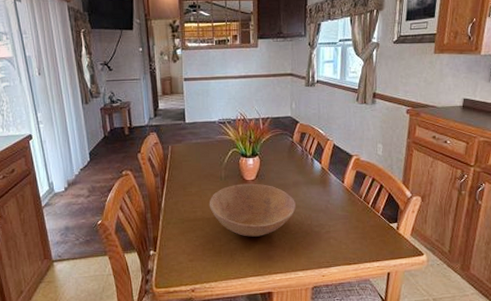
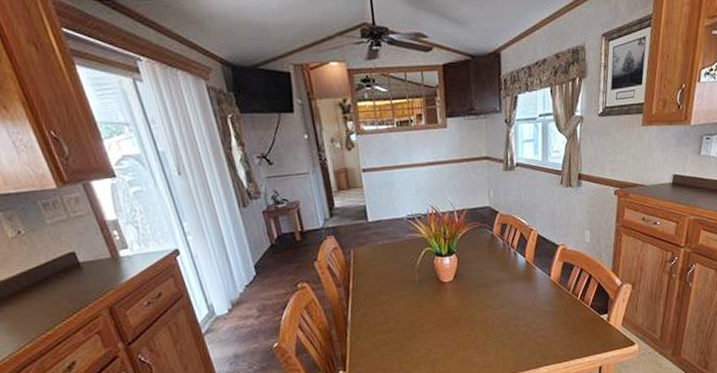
bowl: present [209,183,297,237] -> none [402,285,501,345]

